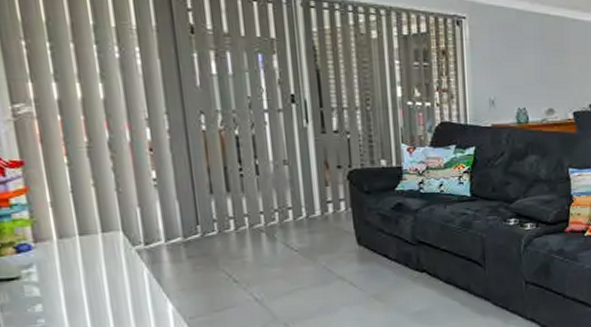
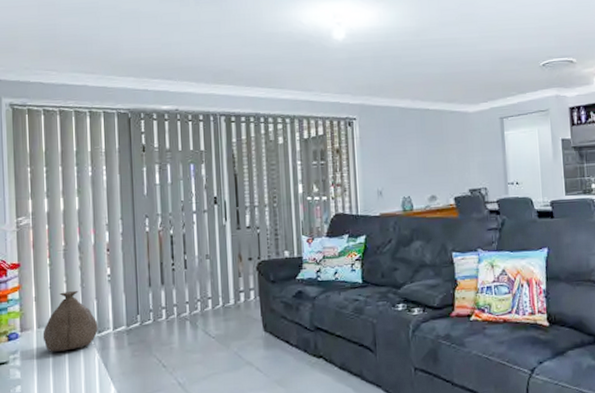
bag: none [66,196,145,266] -> present [42,291,98,352]

